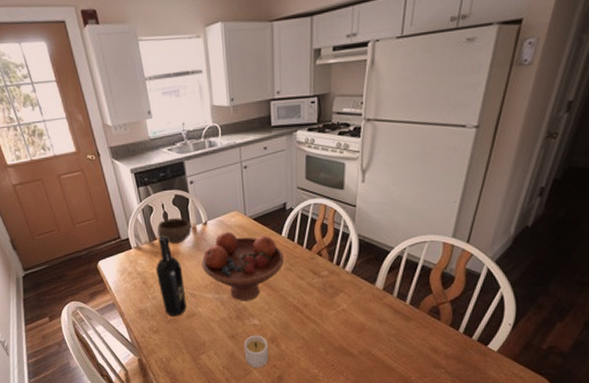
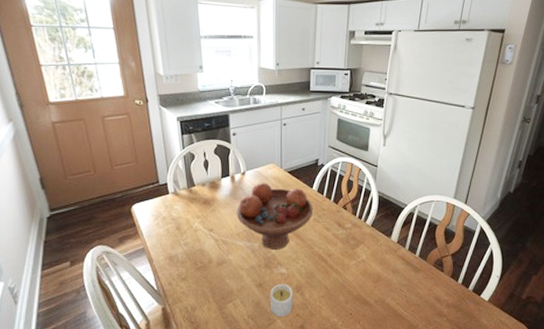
wine bottle: present [156,235,187,317] -> none [191,182,218,264]
bowl: present [157,218,192,244] -> none [197,167,230,191]

